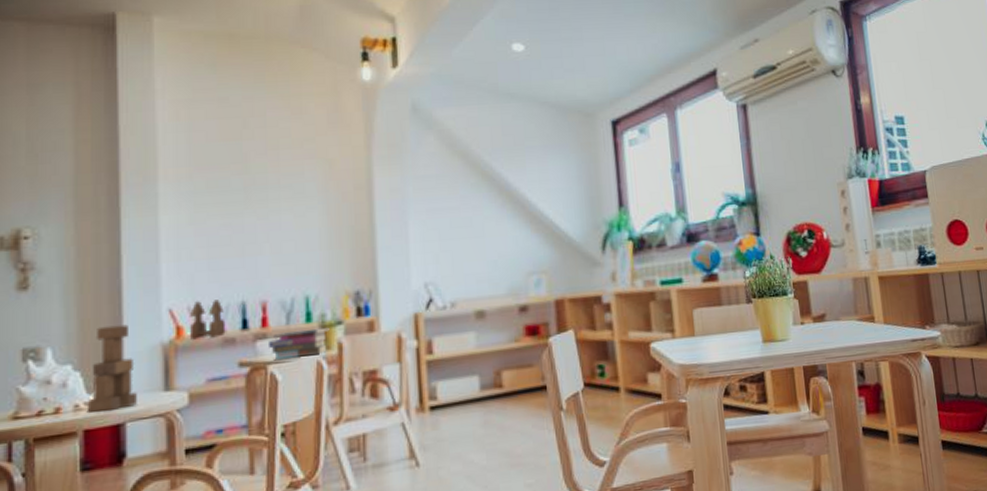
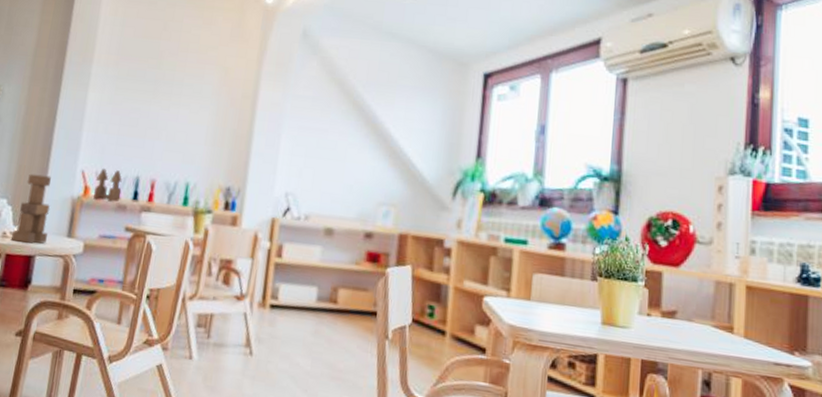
books: present [269,327,330,361] -> none [150,209,201,236]

